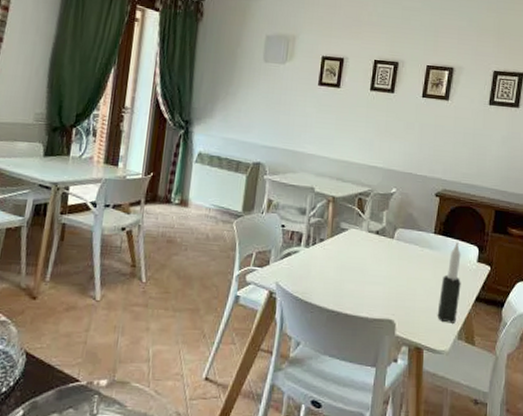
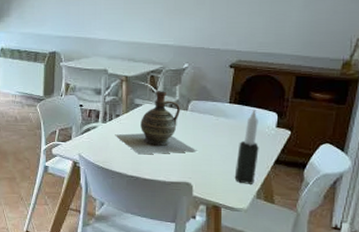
ceramic jug: none [317,215,401,286] -> present [115,91,197,155]

